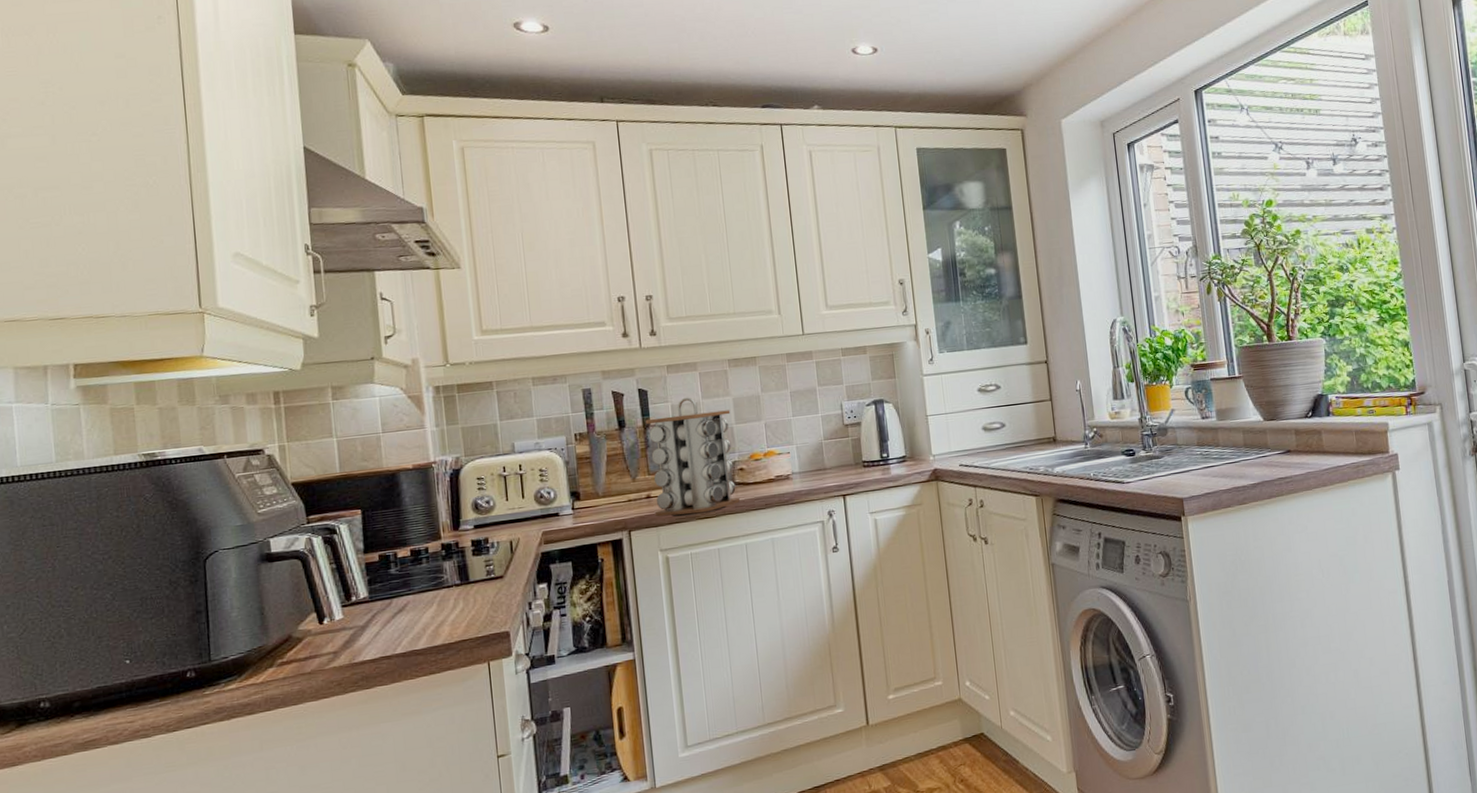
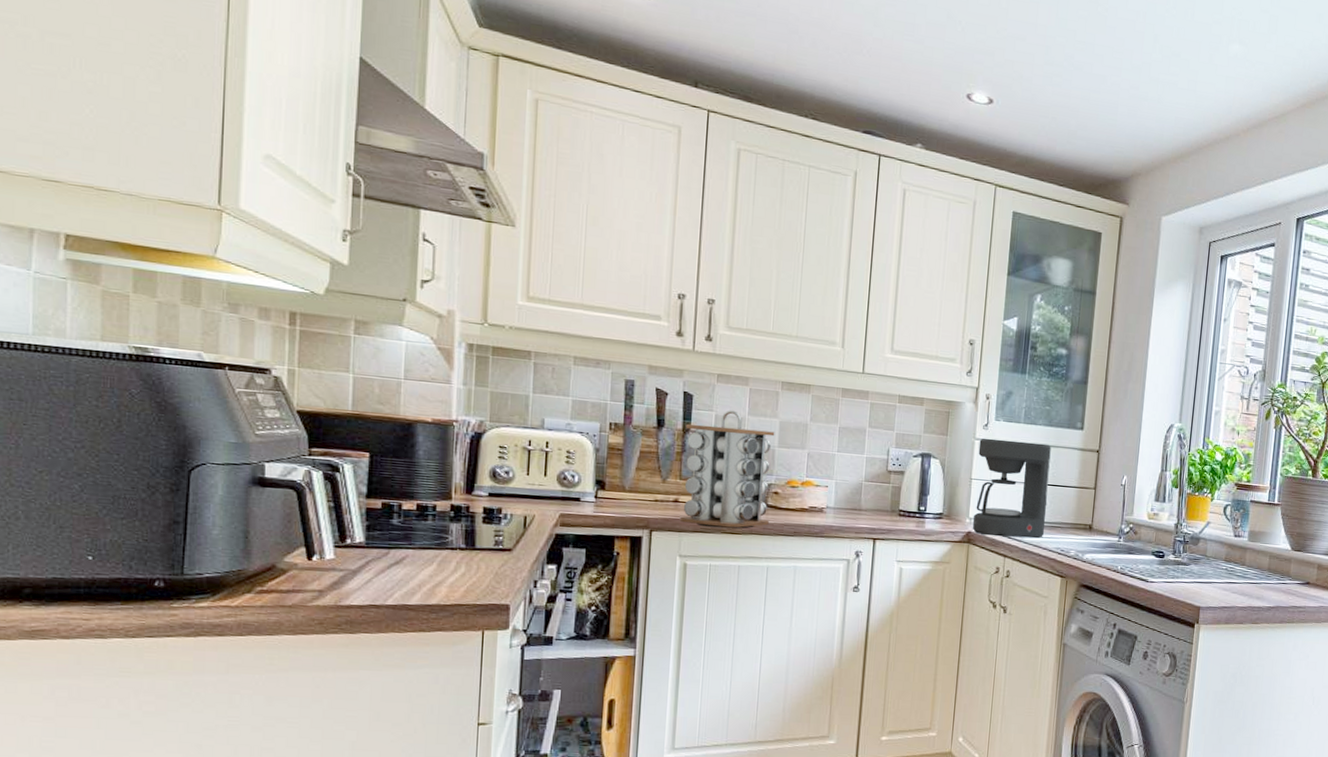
coffee maker: none [927,365,1010,469] -> present [972,438,1051,538]

